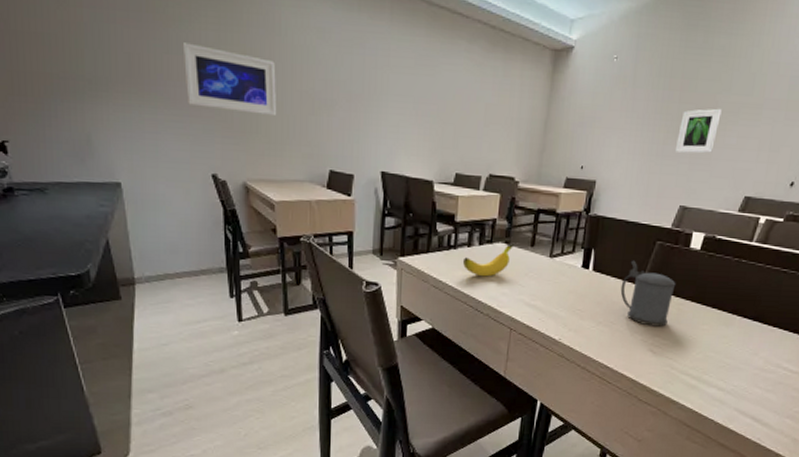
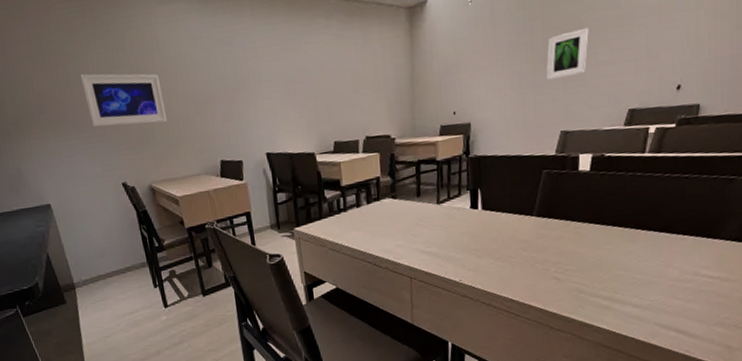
banana: present [462,244,515,277] -> none [354,197,401,234]
beer stein: present [620,260,676,327] -> none [513,193,570,255]

